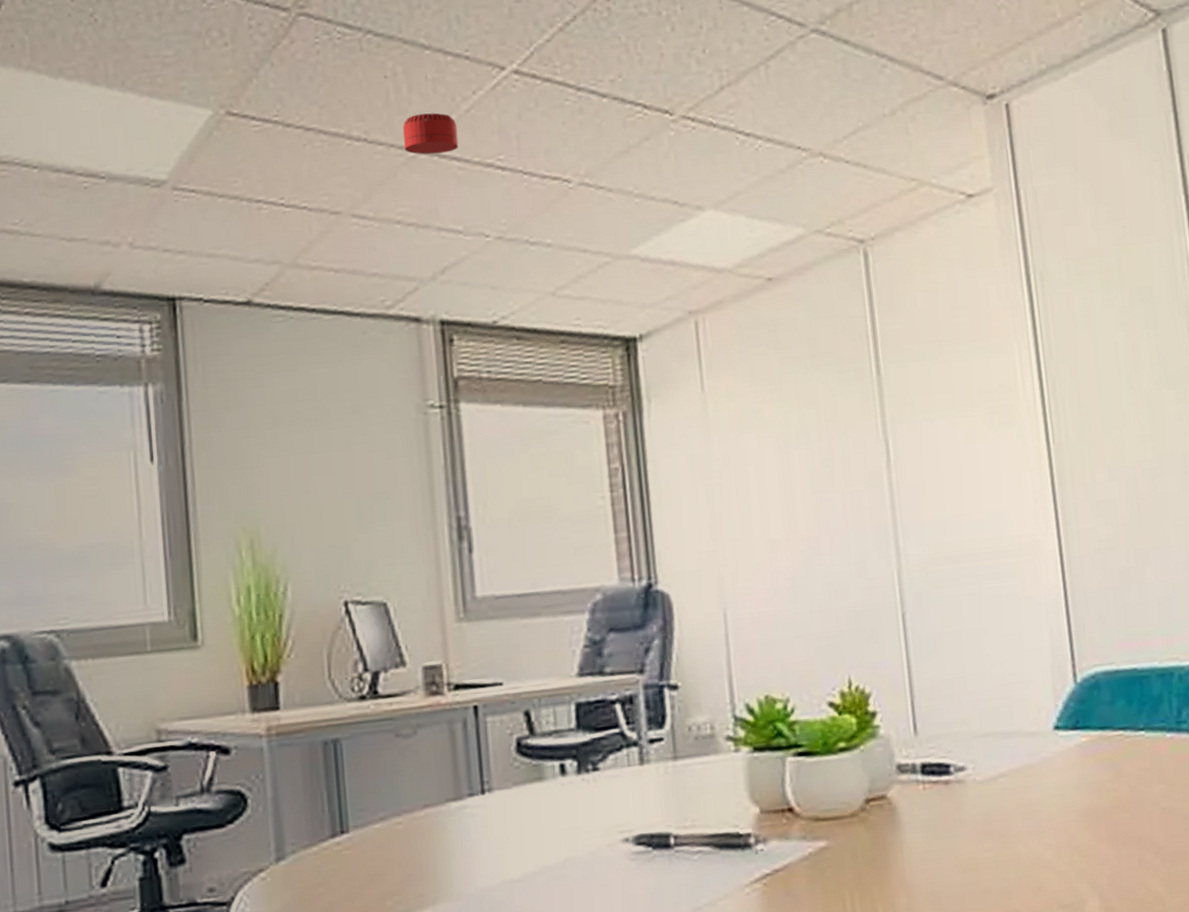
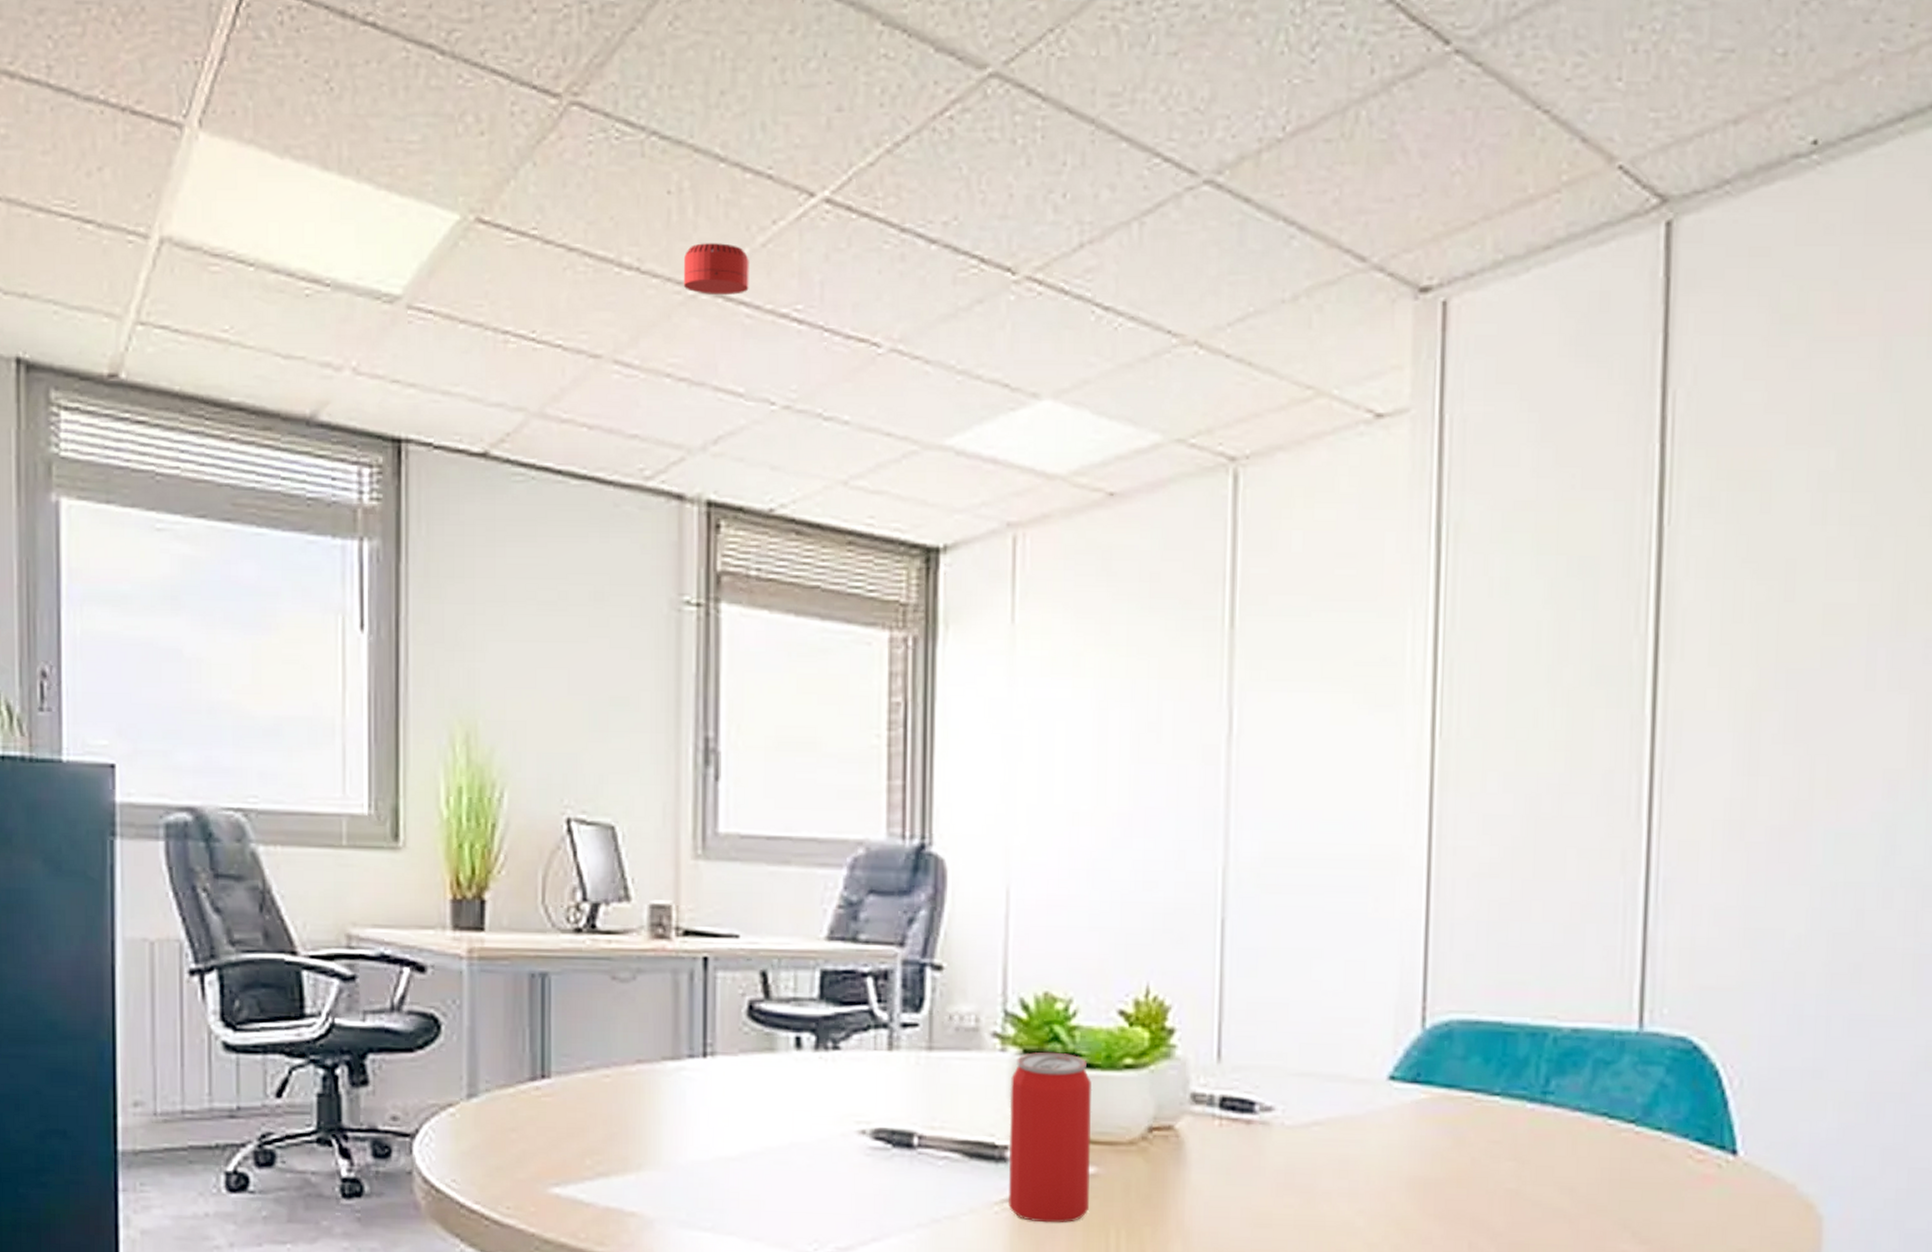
beverage can: none [746,746,825,897] -> present [1007,1052,1093,1223]

